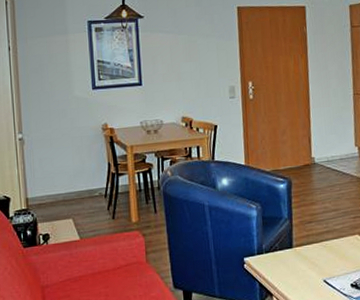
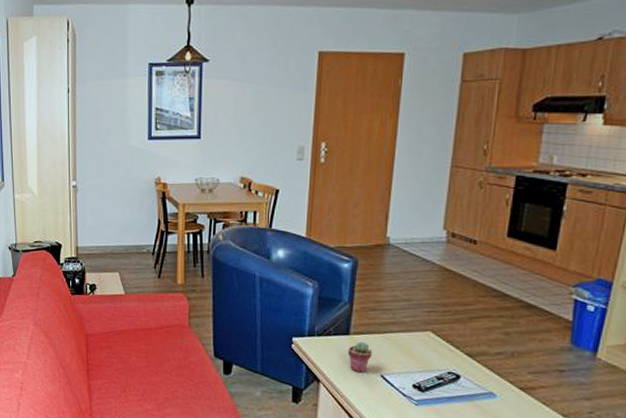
potted succulent: none [293,252,314,281] -> present [347,341,372,373]

